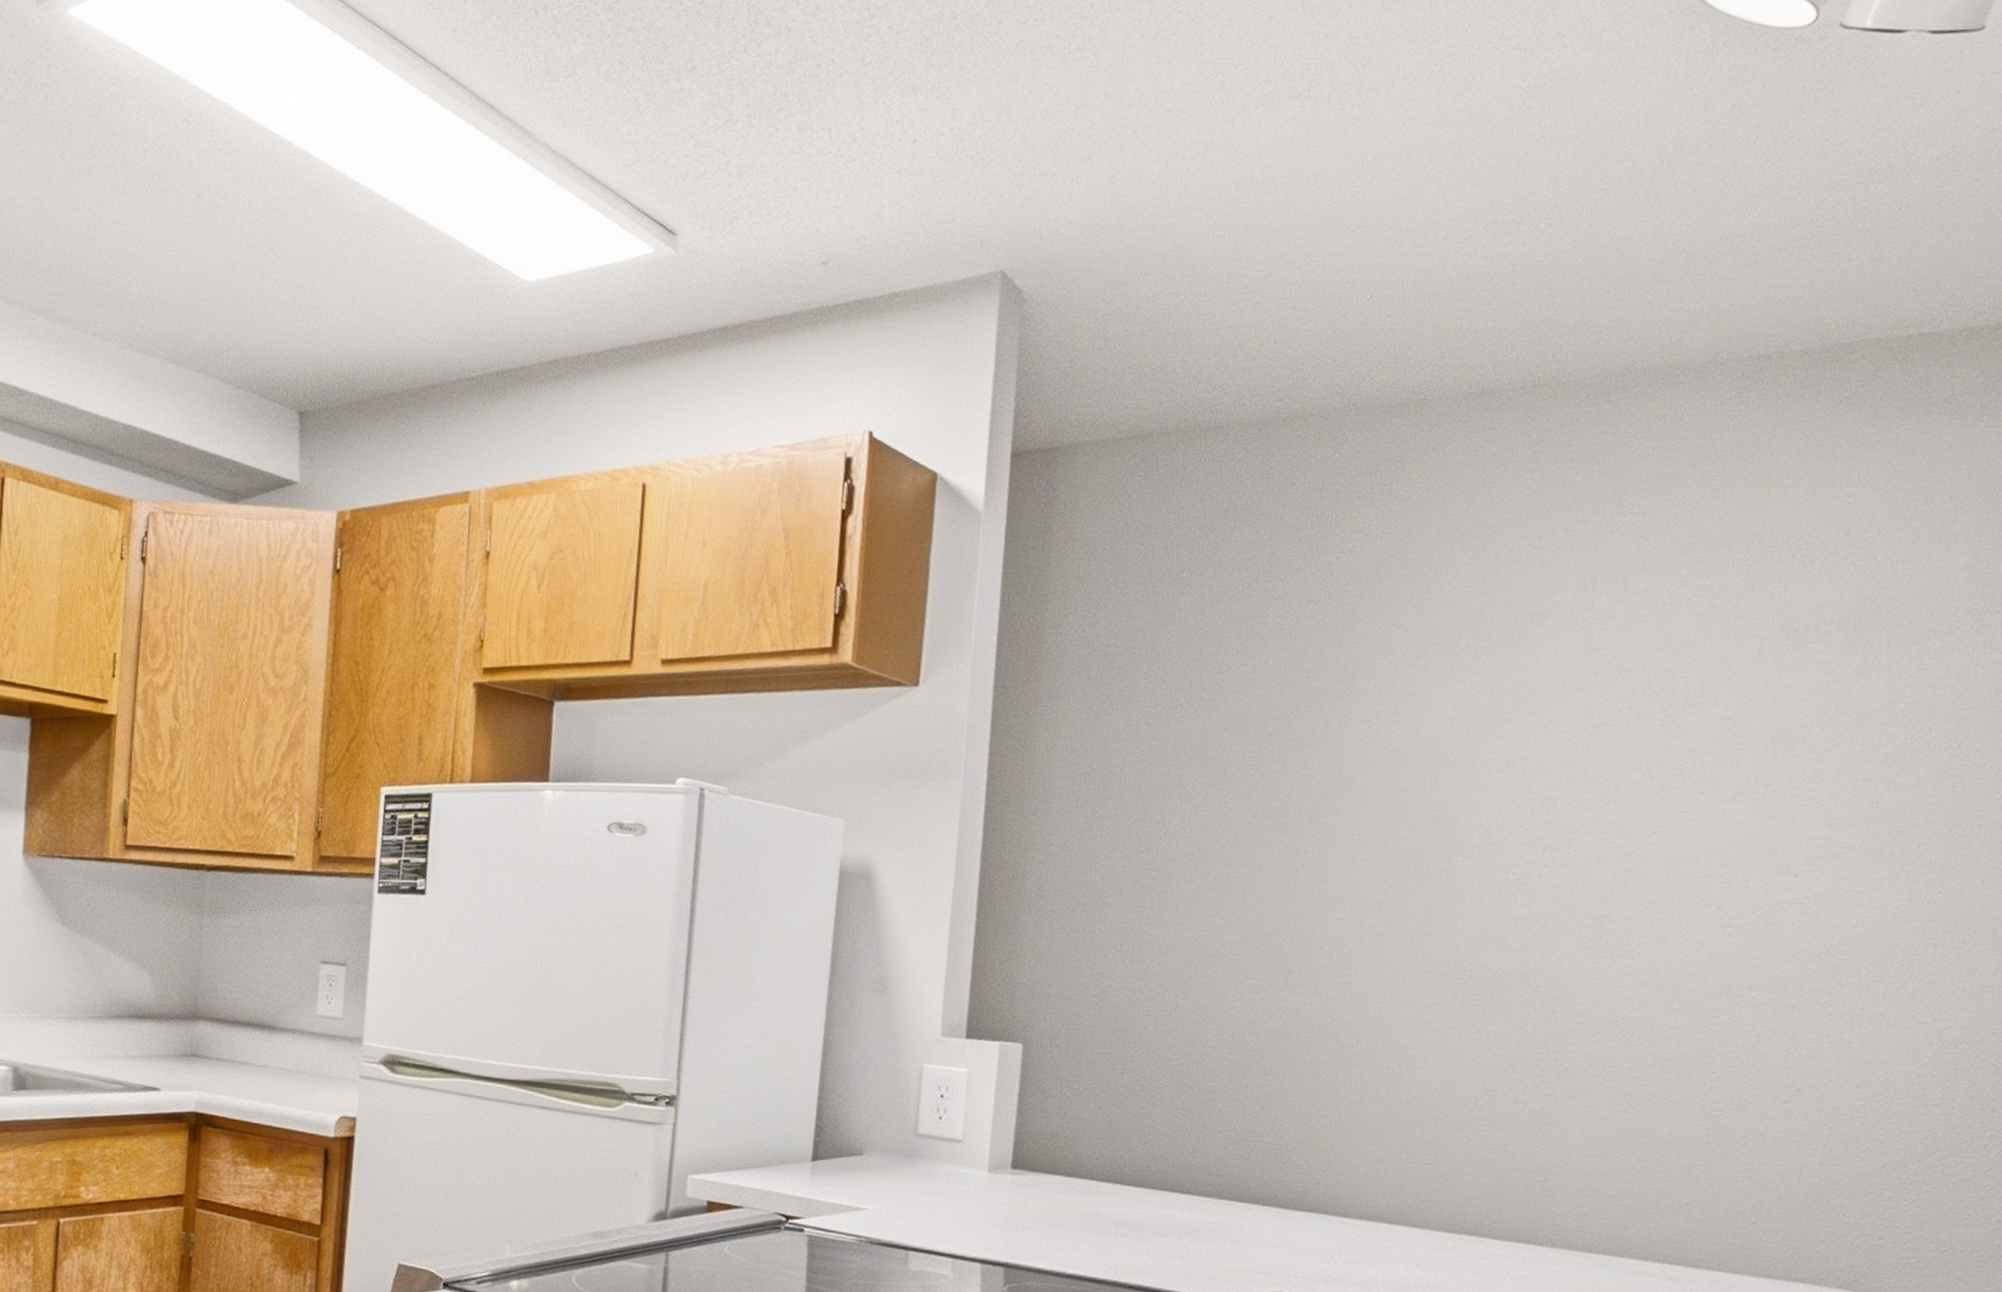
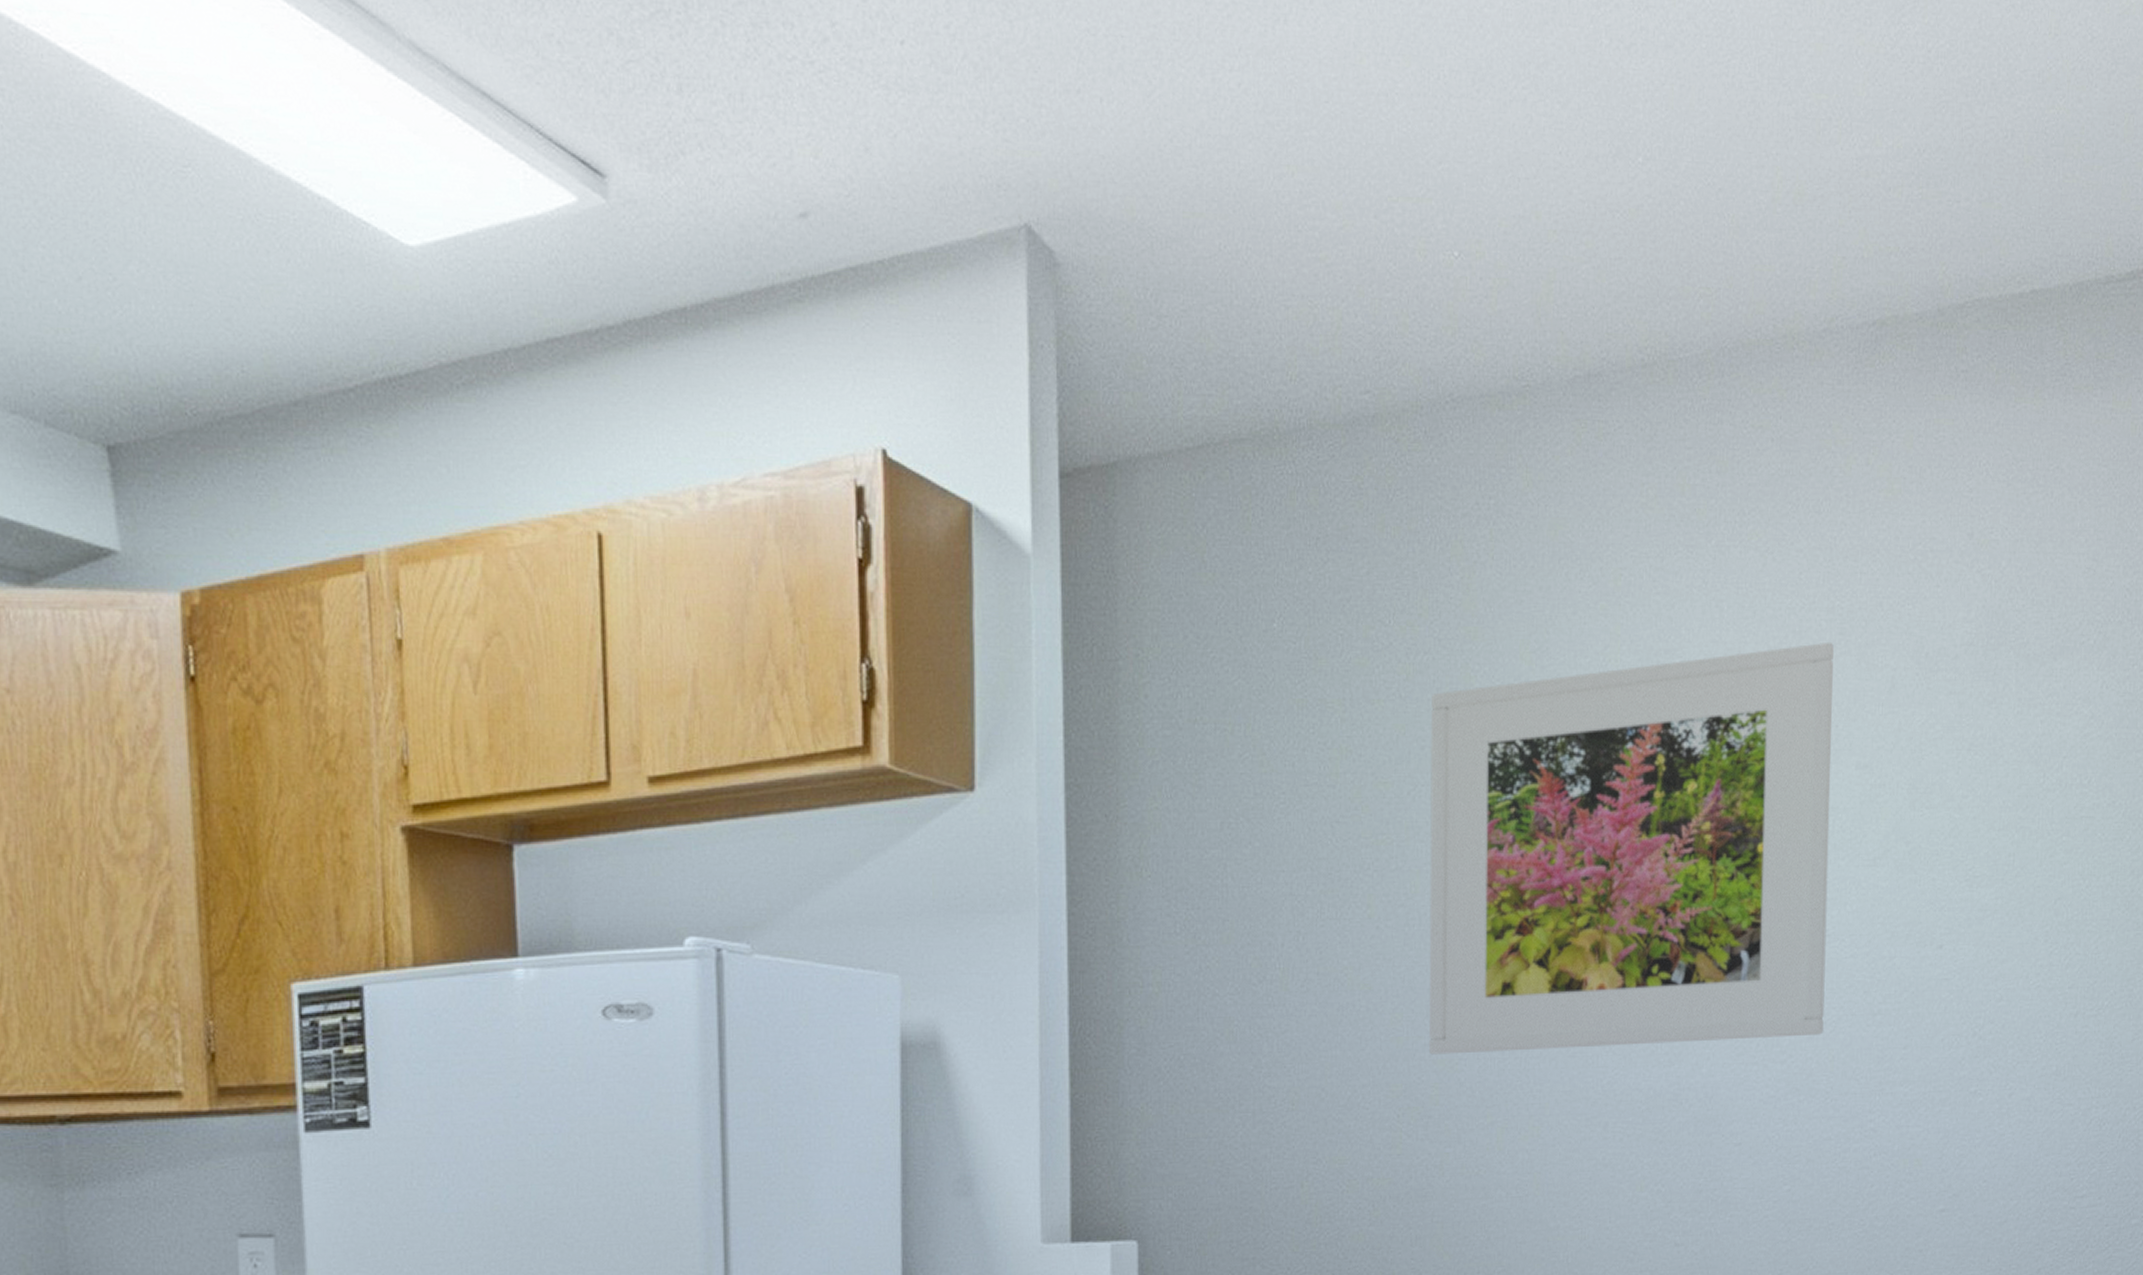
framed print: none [1294,613,1703,939] -> present [1428,641,1834,1055]

